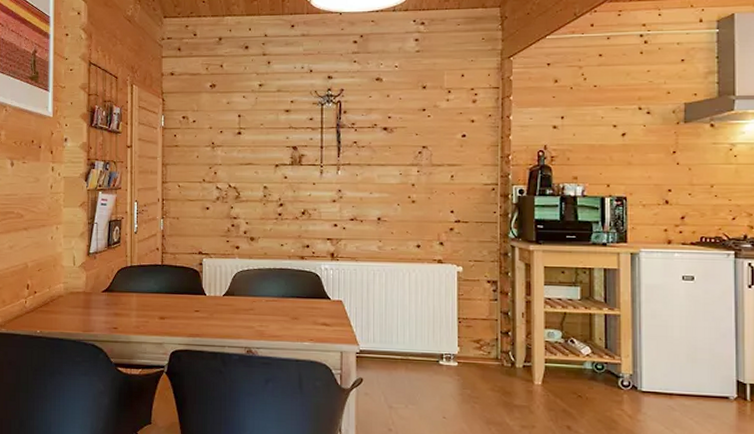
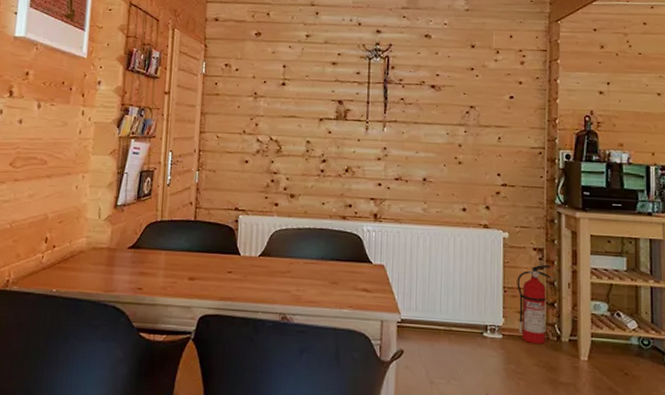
fire extinguisher: none [471,295,506,370] -> present [517,264,552,344]

